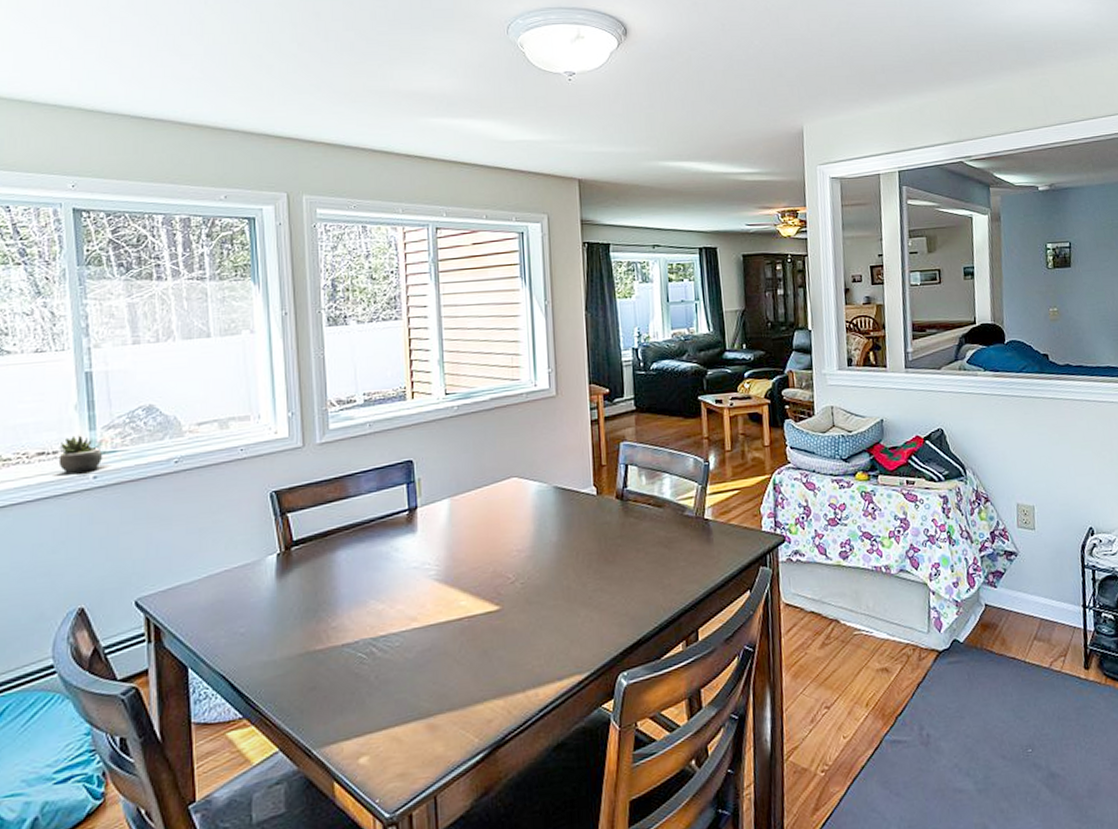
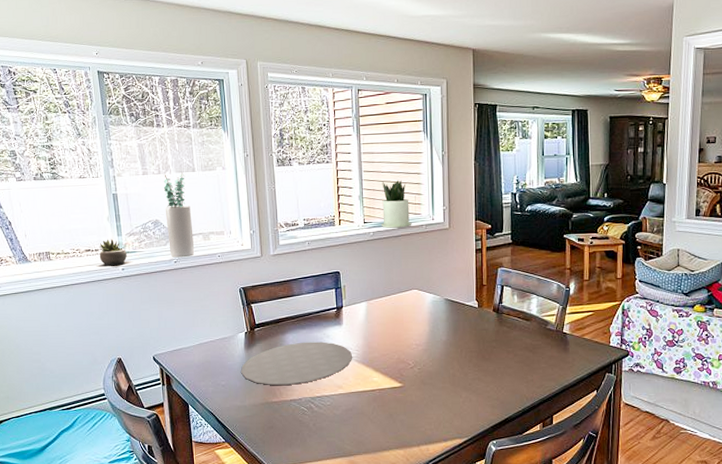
vase: none [162,339,206,457] -> present [163,172,195,258]
placemat: none [270,557,430,627] -> present [241,342,352,385]
planter: none [467,338,509,400] -> present [381,180,412,229]

